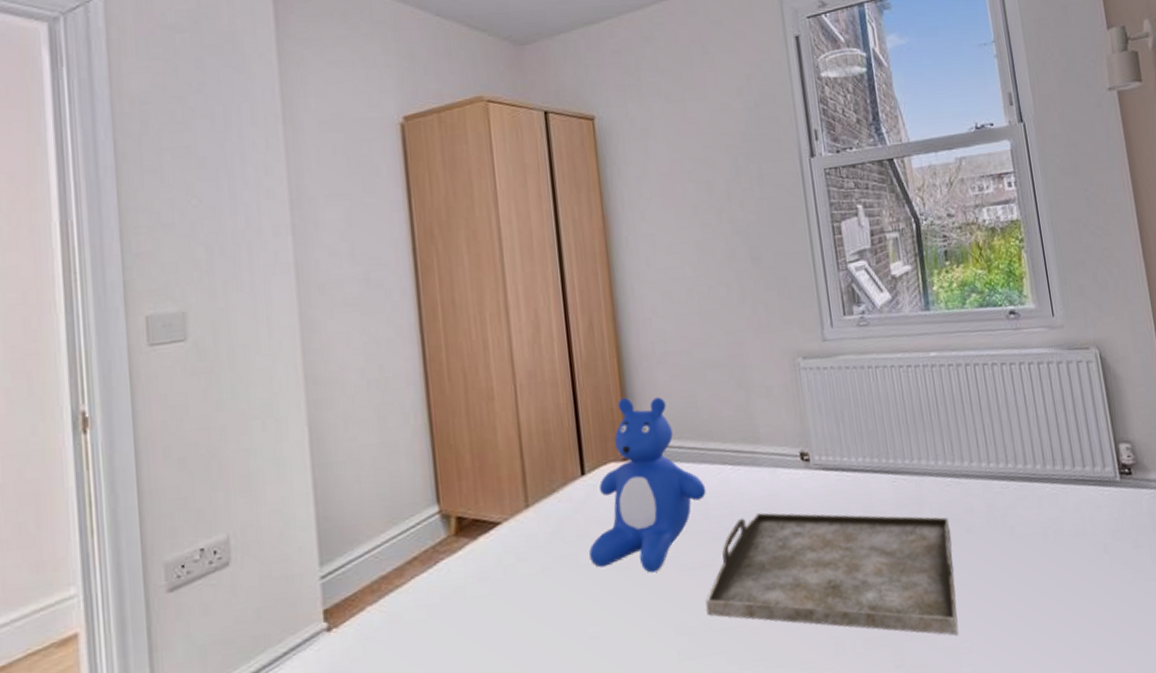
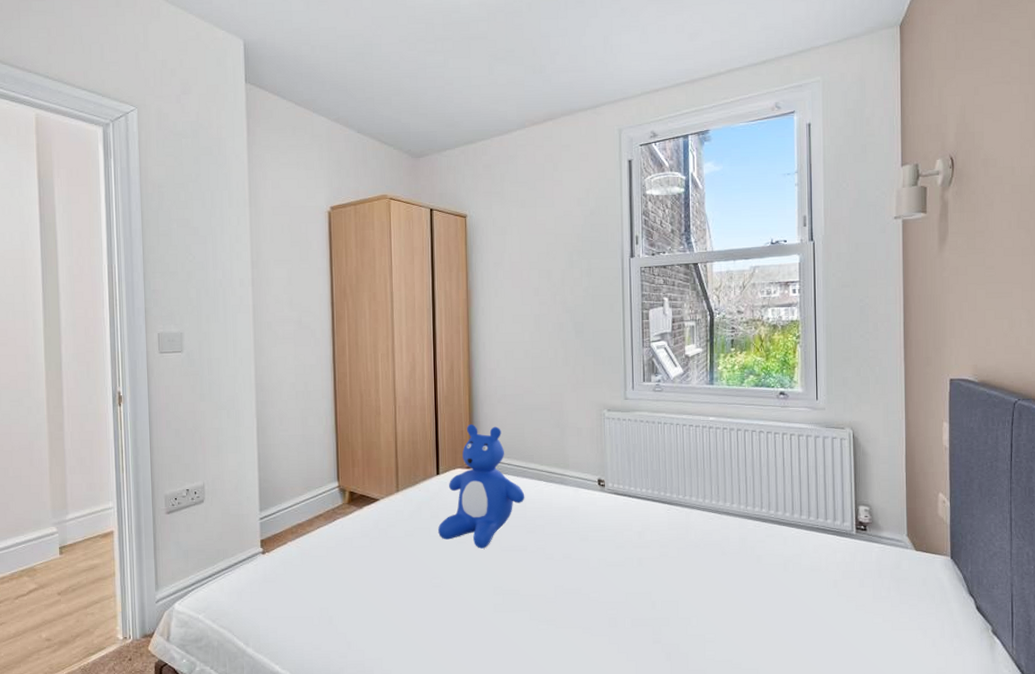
serving tray: present [705,512,959,636] -> none [517,519,709,628]

